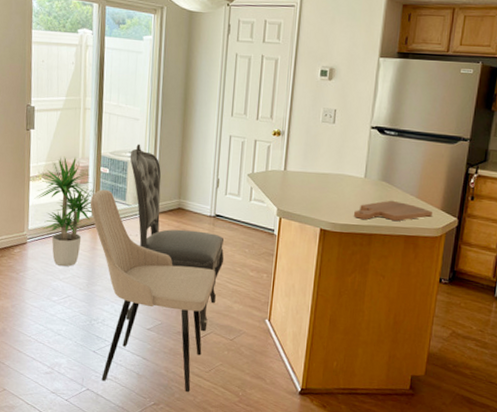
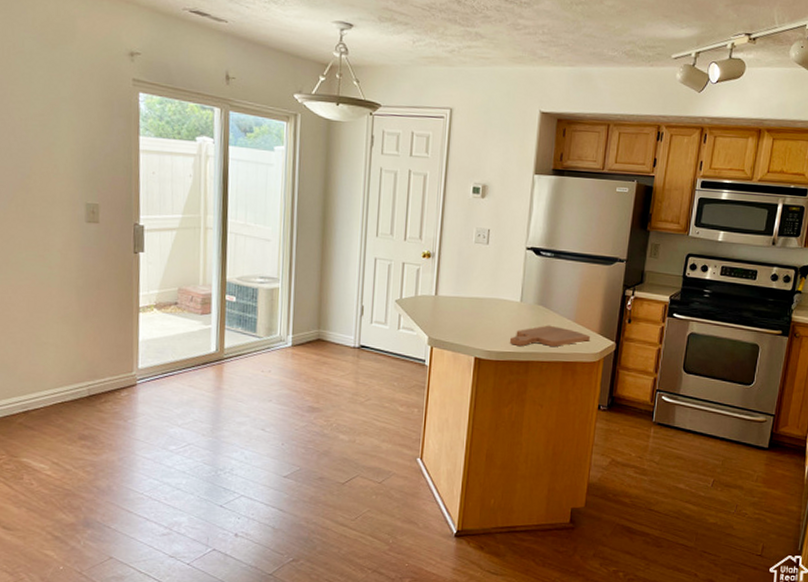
potted plant: present [34,156,95,267] -> none [145,283,220,411]
dining chair: present [90,189,216,392] -> none [213,320,362,543]
dining chair: present [125,144,224,332] -> none [258,268,371,476]

